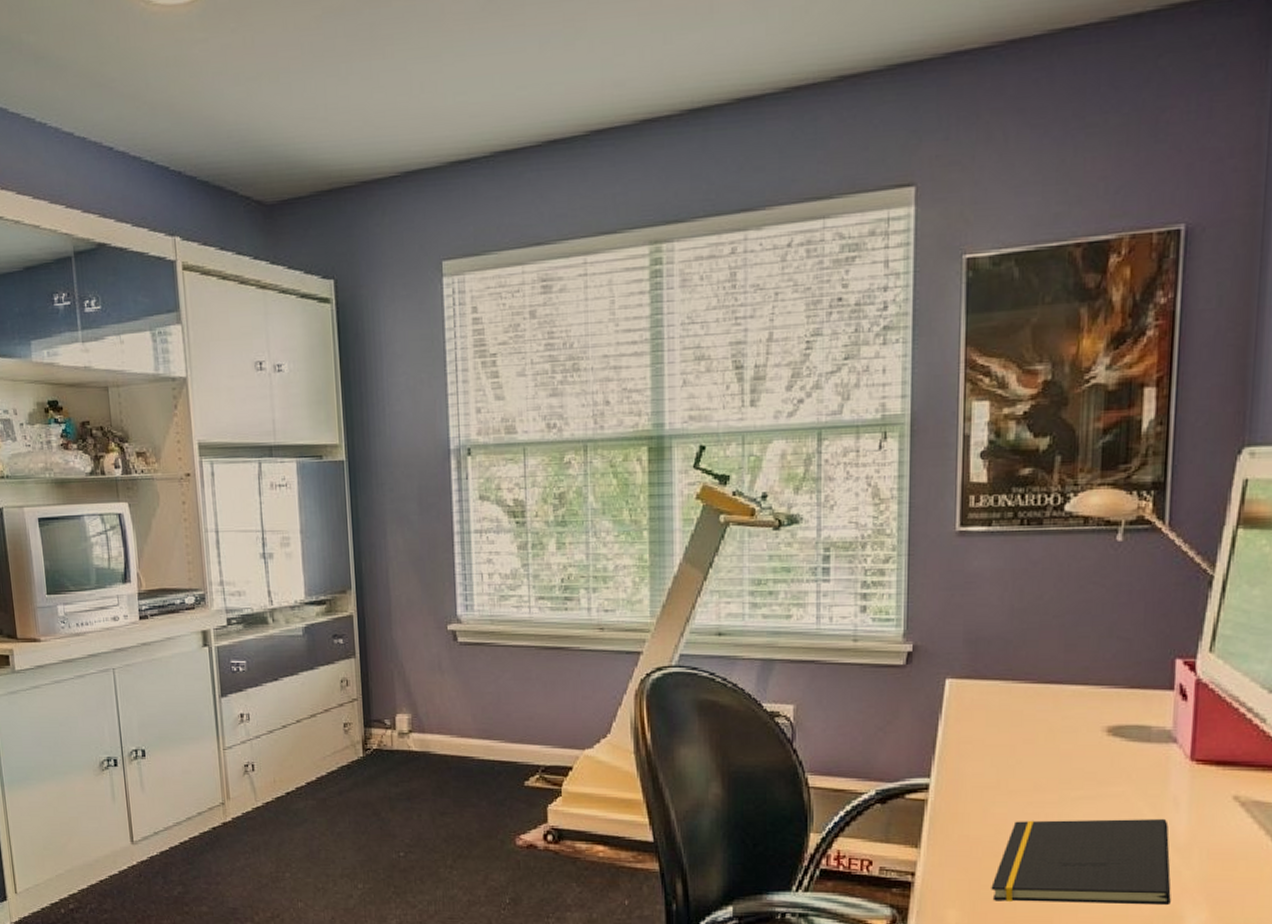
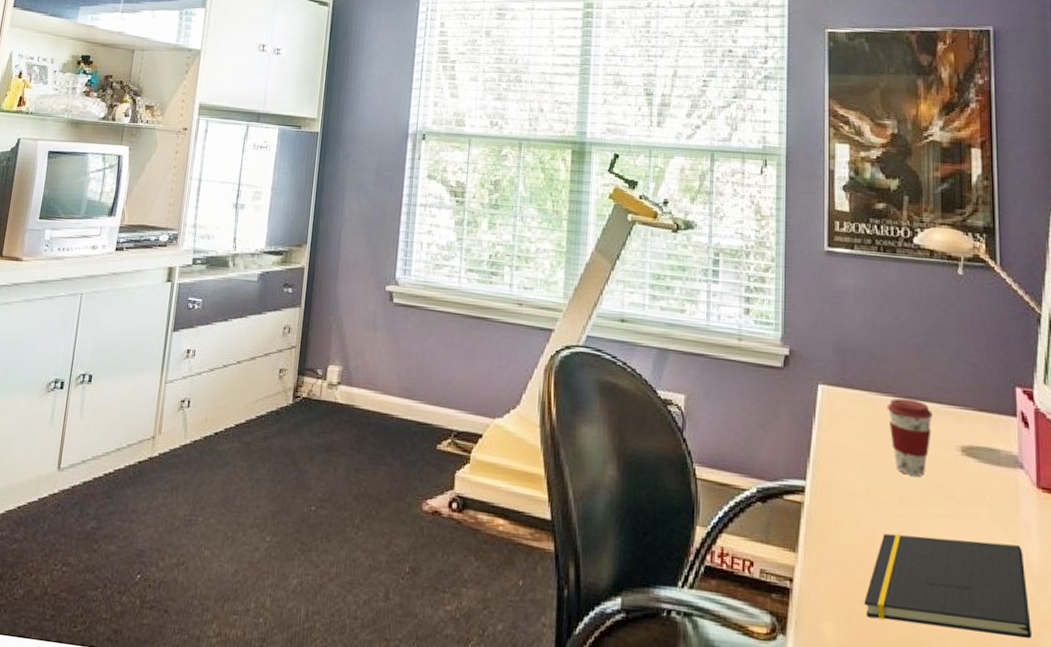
coffee cup: none [1024,683,1077,762] -> present [887,398,933,477]

